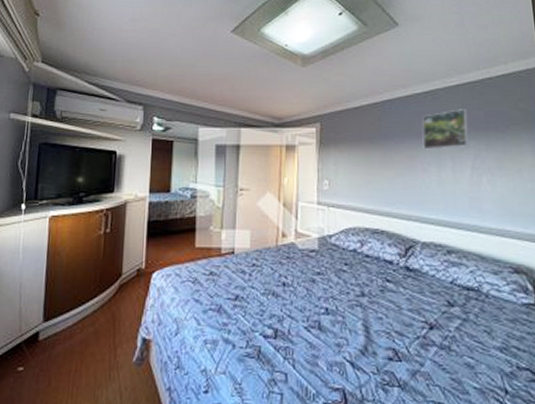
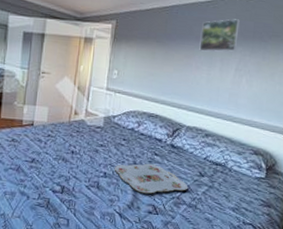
serving tray: none [337,293,436,333] -> present [114,163,188,194]

